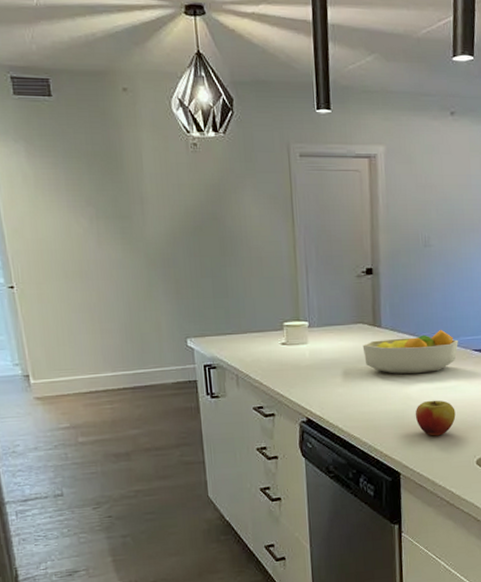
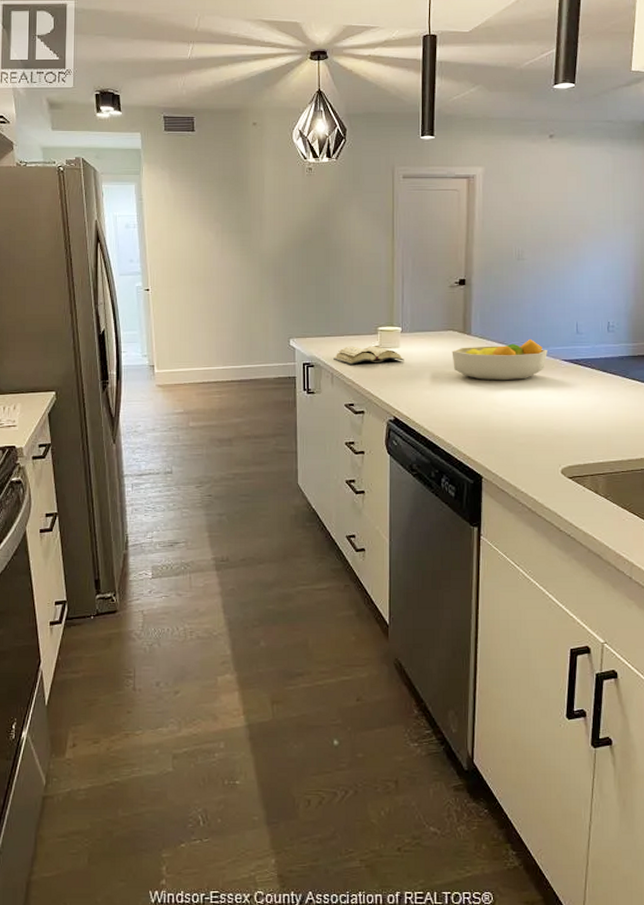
diary: none [237,343,314,366] -> present [333,346,404,366]
apple: present [415,400,456,436] -> none [500,407,542,443]

